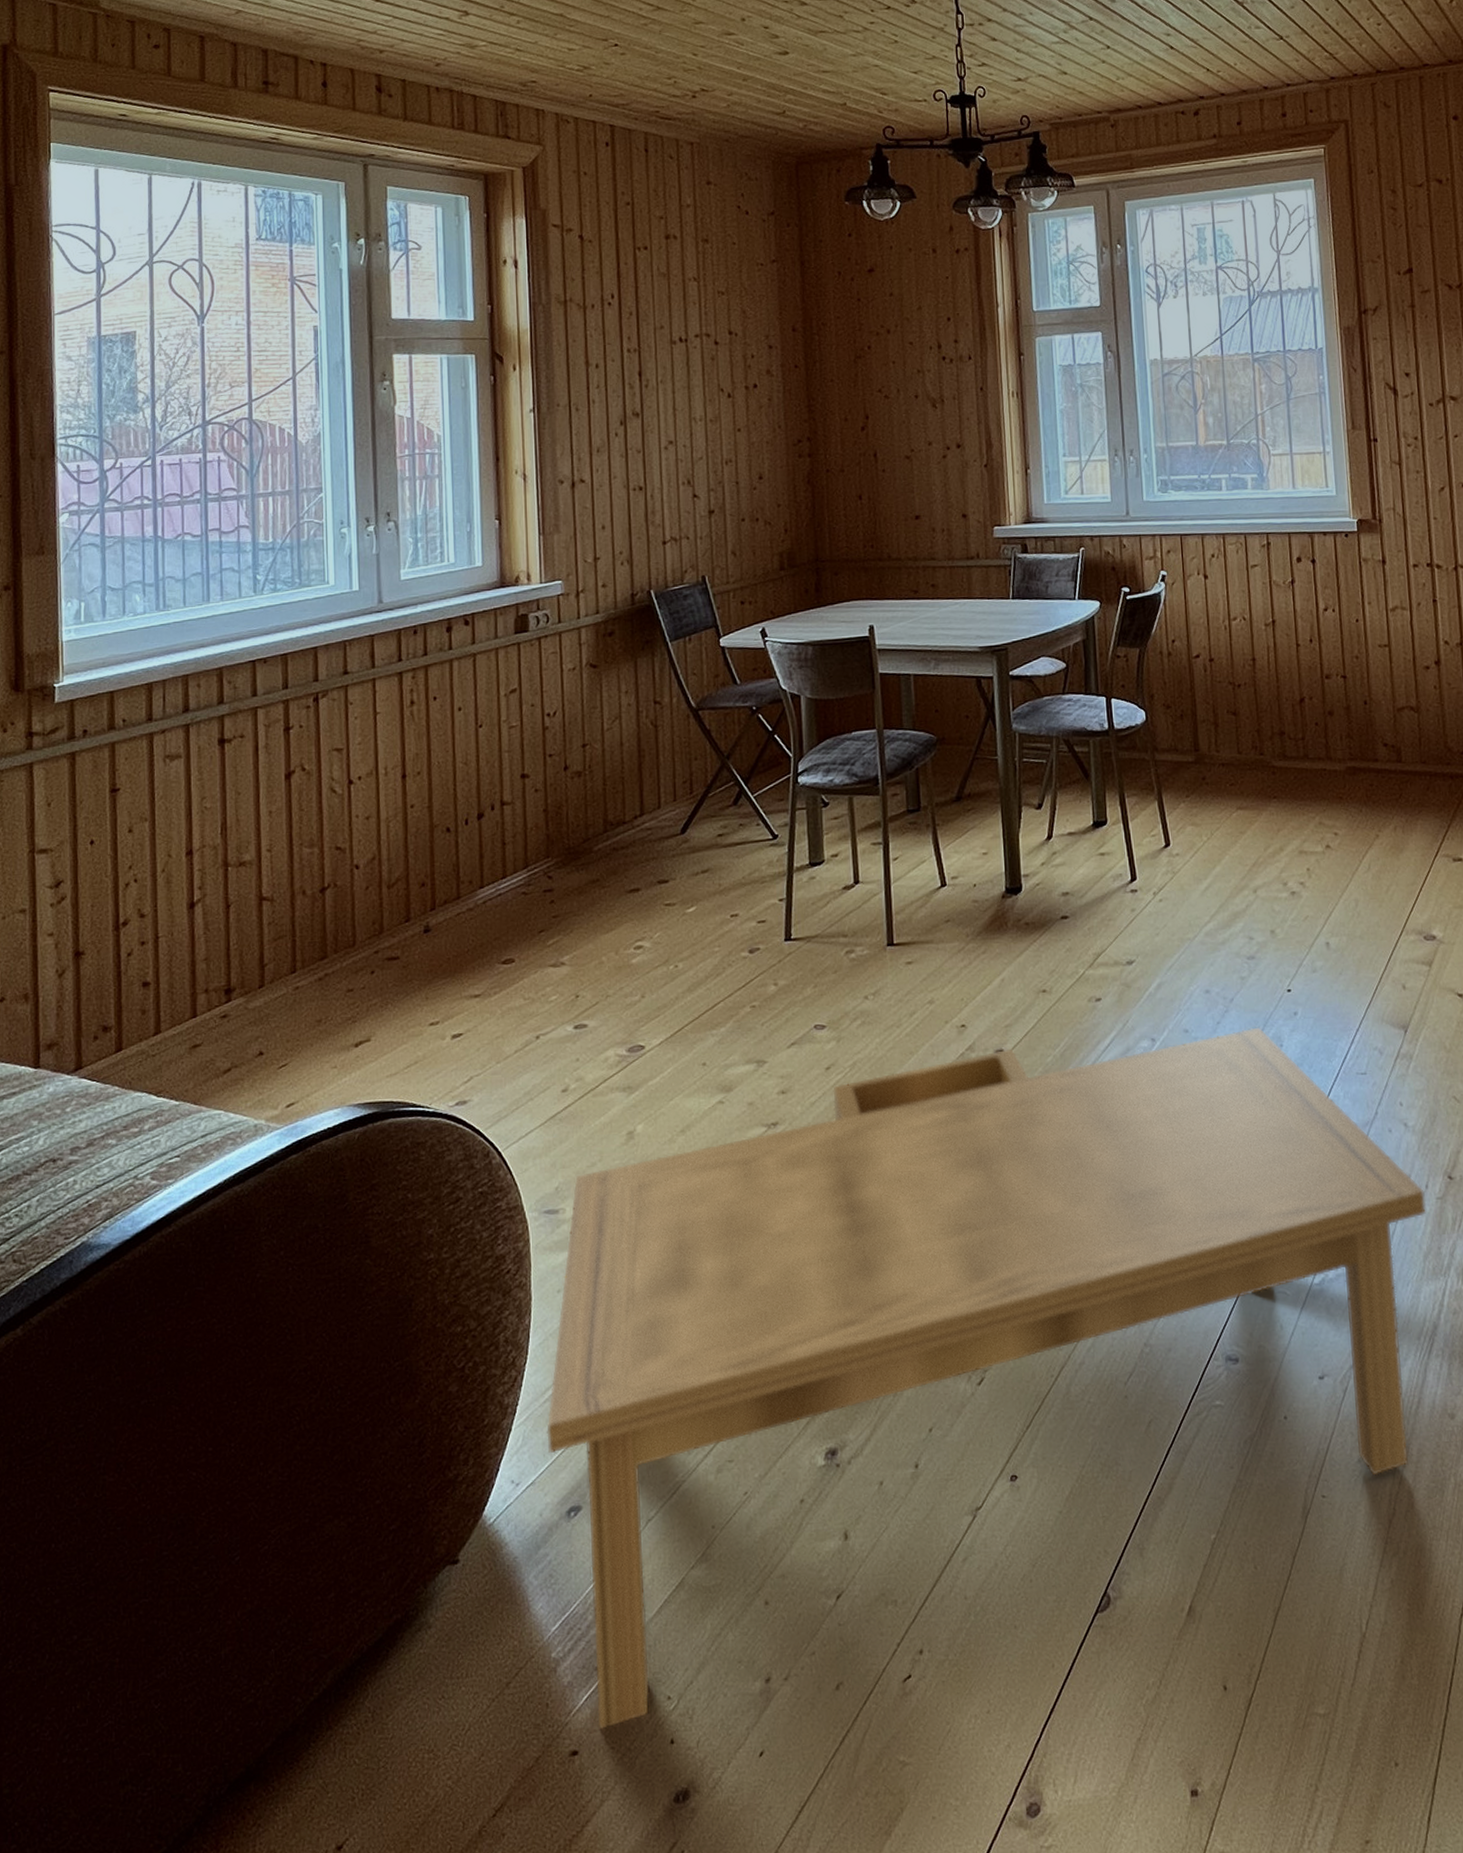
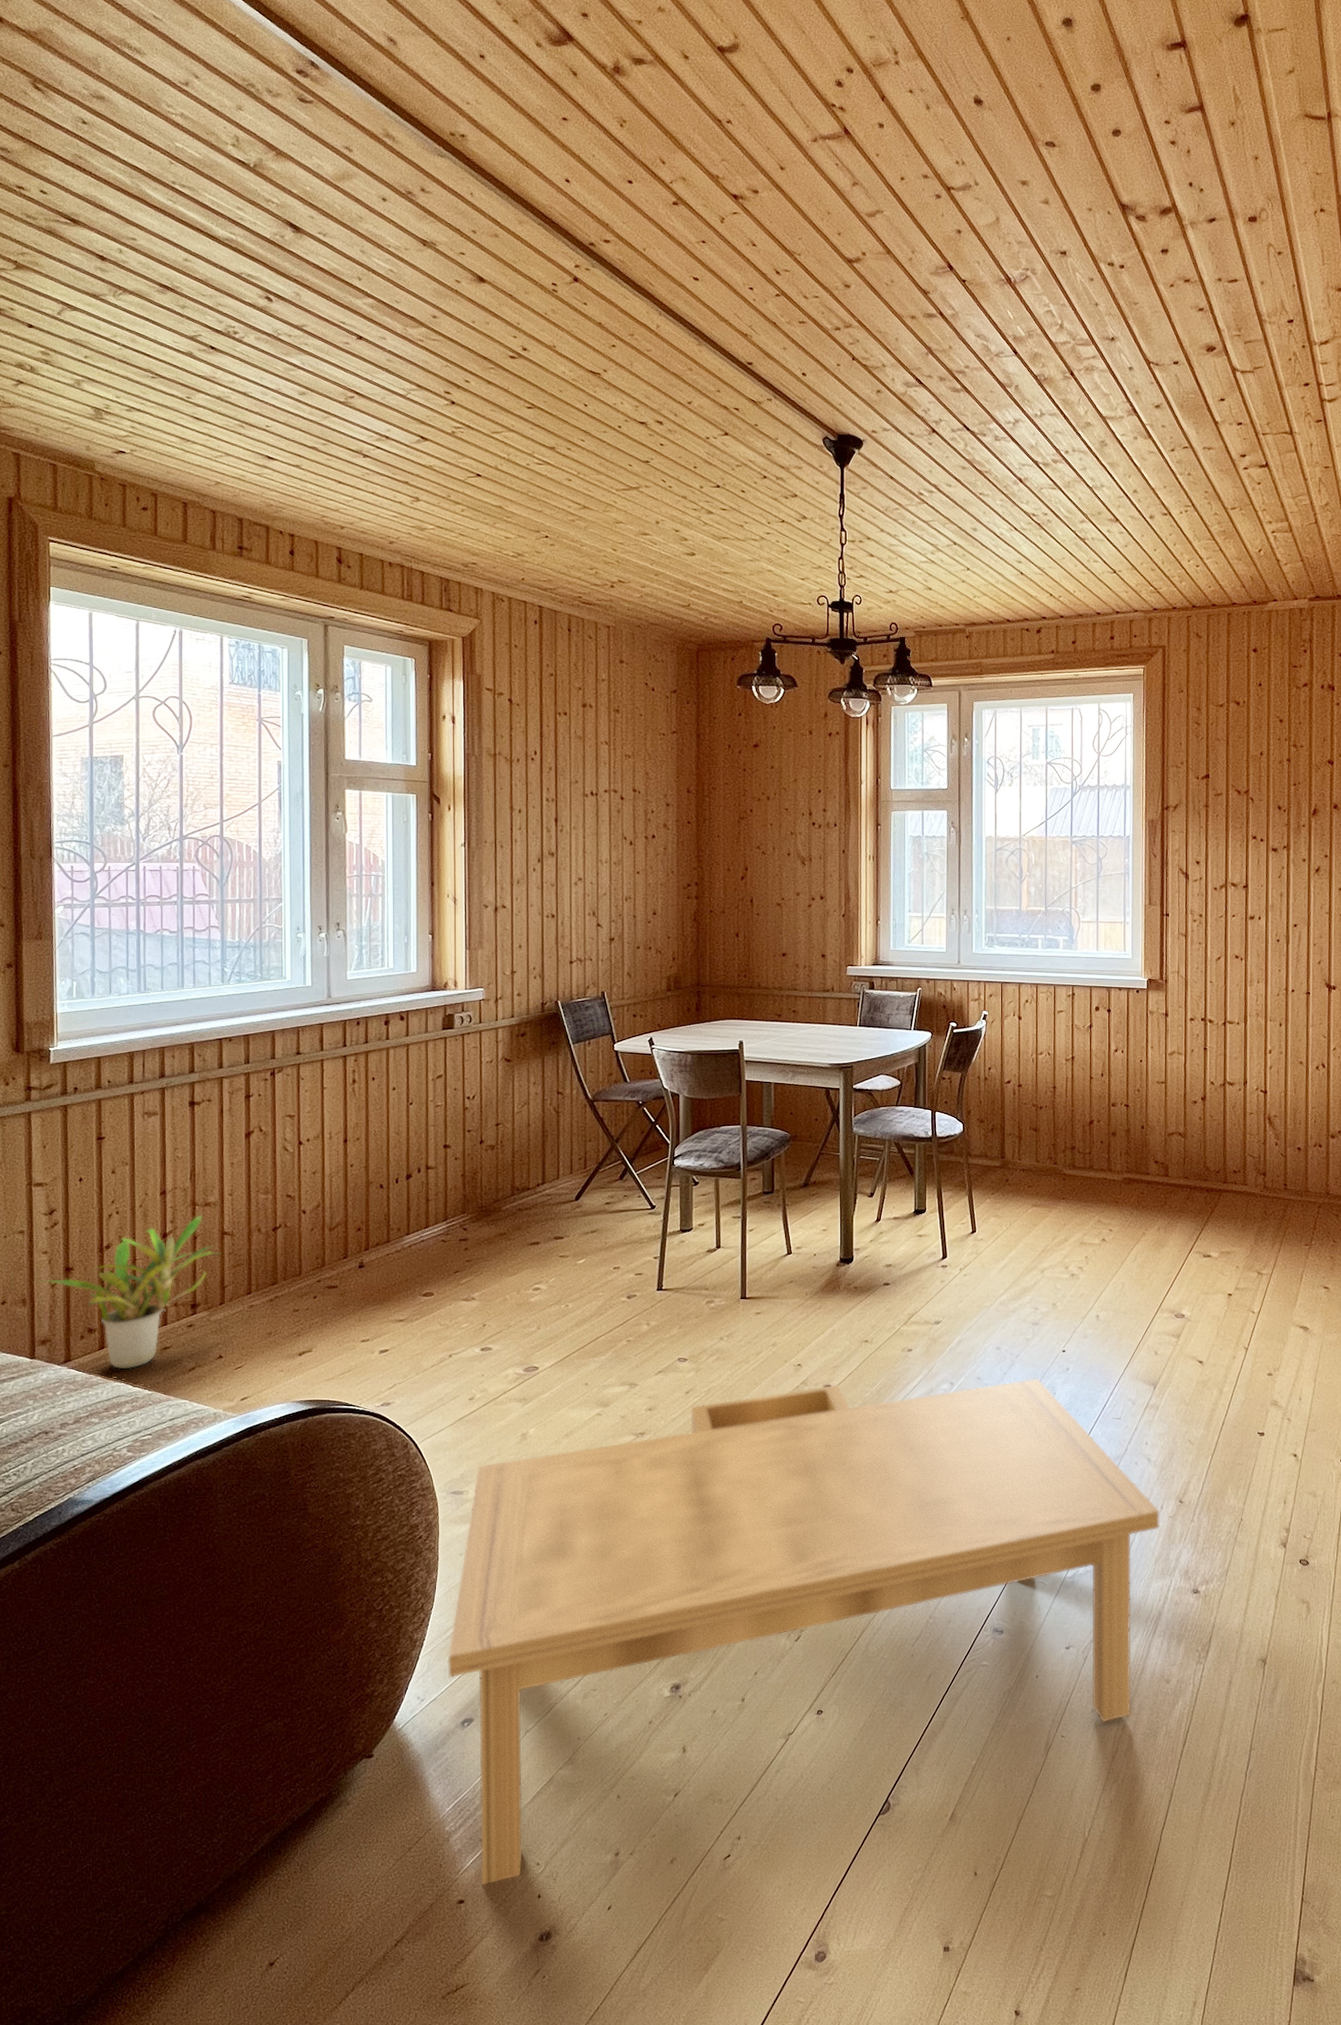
potted plant: none [36,877,259,1076] -> present [33,1215,221,1370]

